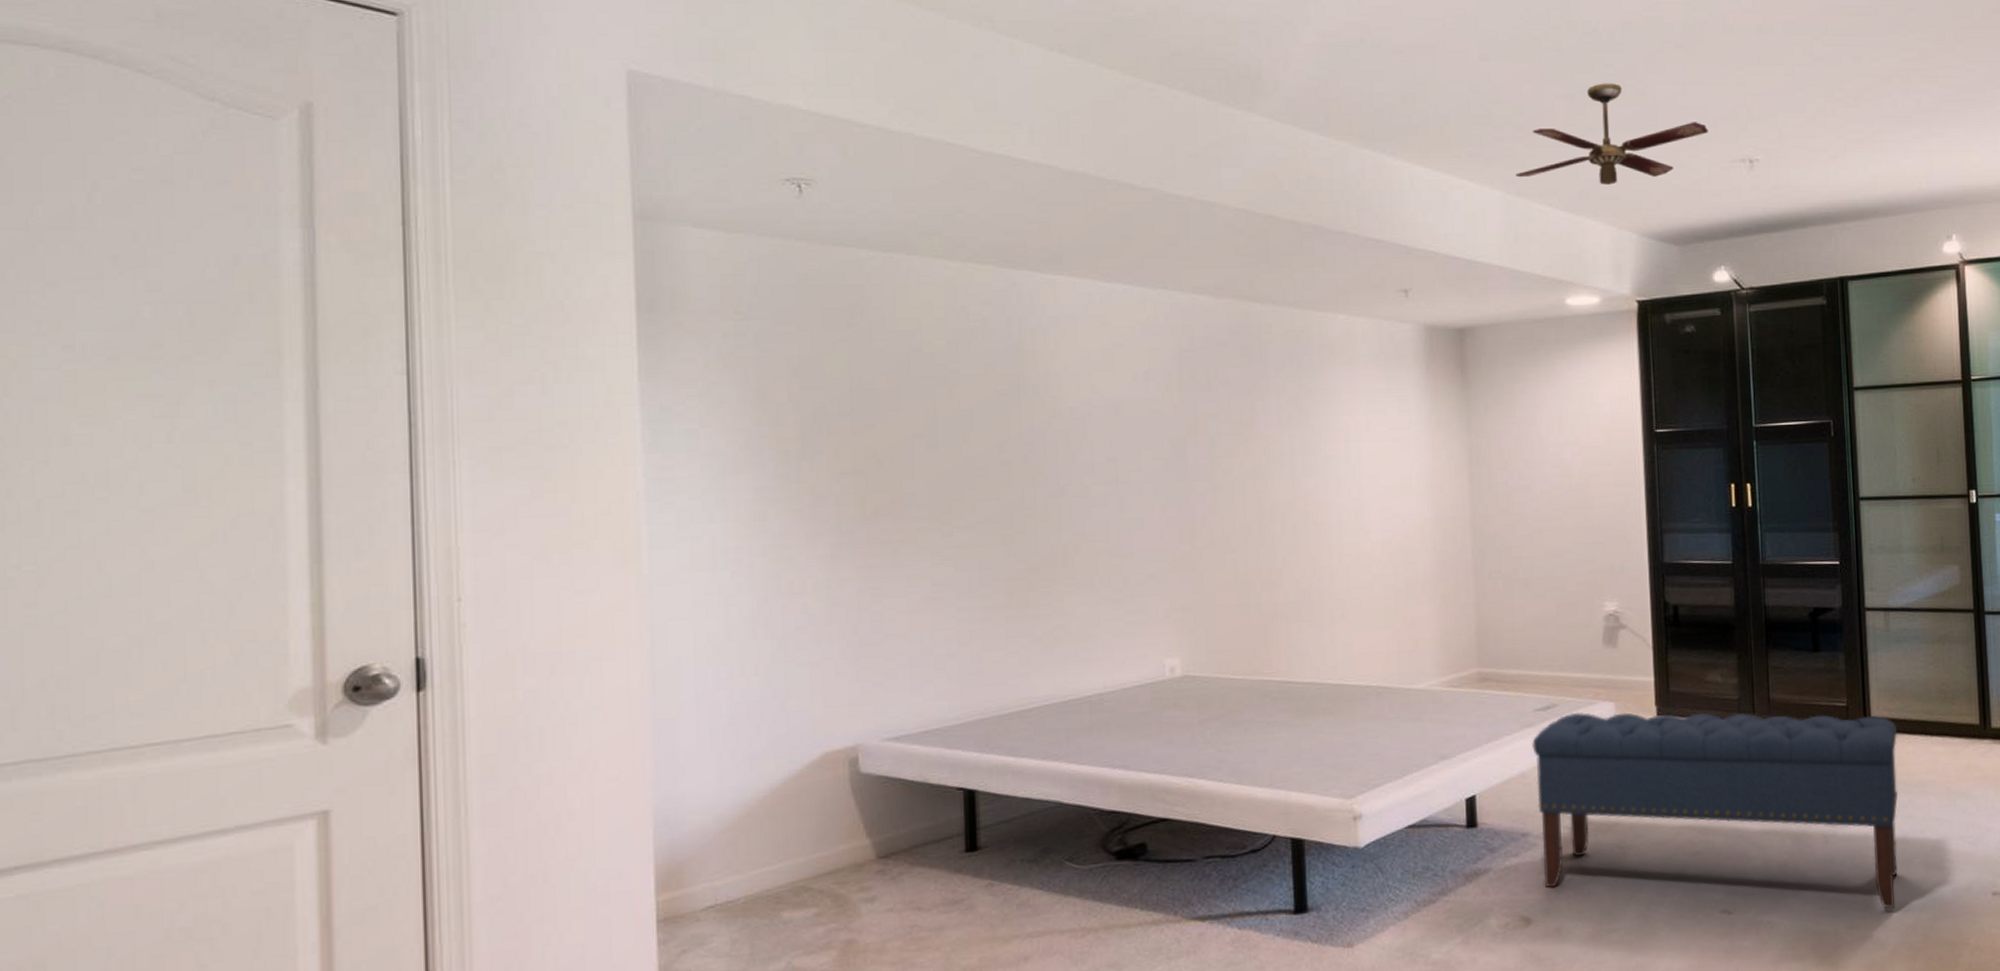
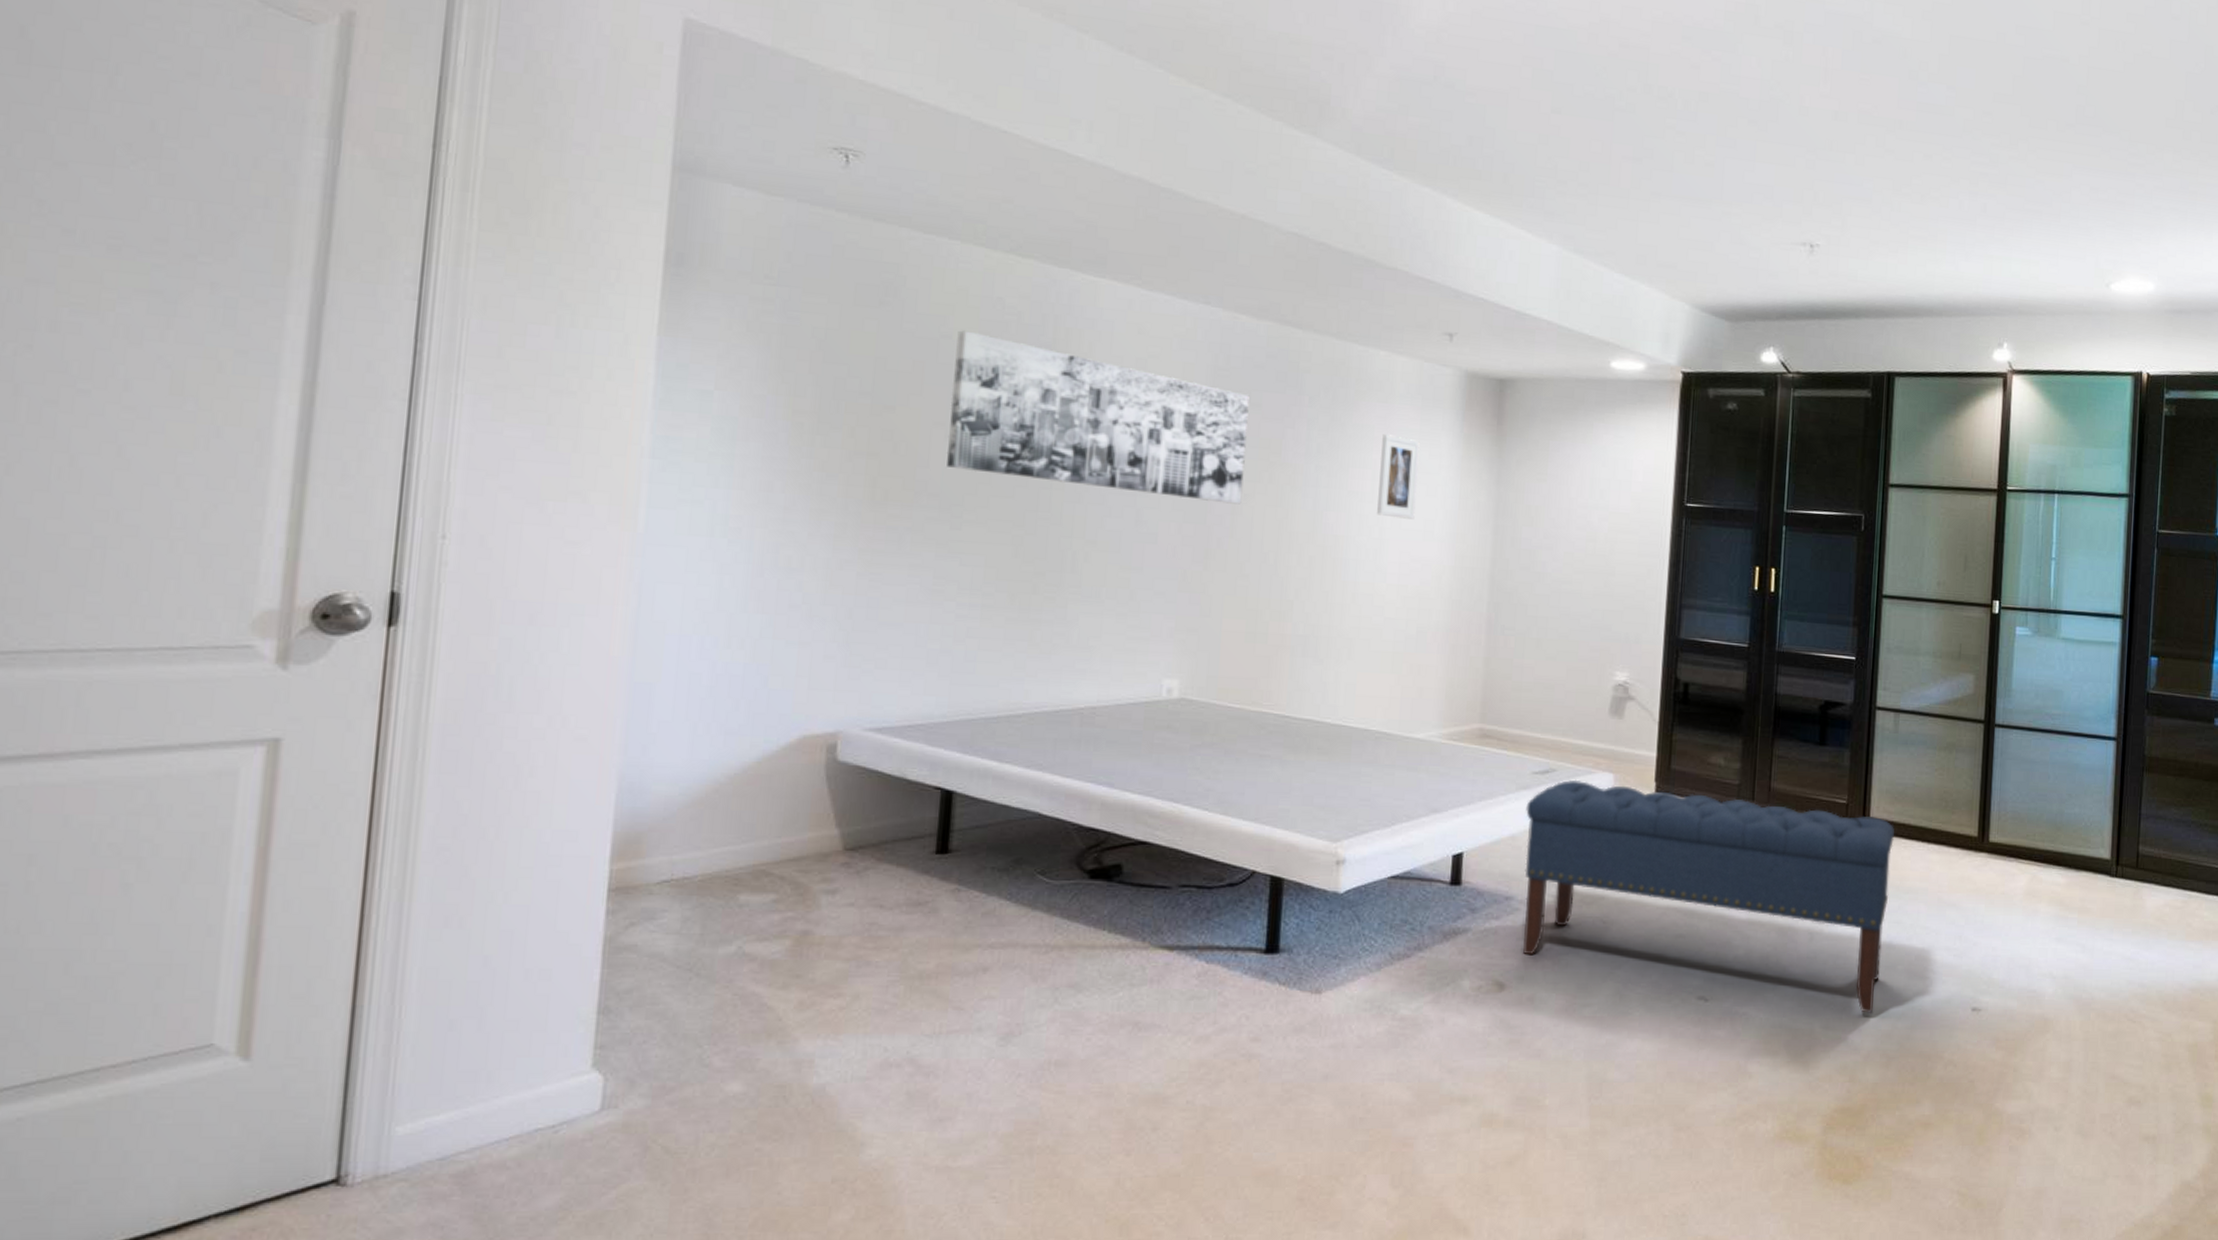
wall art: none [927,342,1221,482] -> present [946,330,1250,505]
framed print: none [1350,396,1391,477] -> present [1377,434,1420,519]
ceiling fan: present [1516,83,1708,185] -> none [1574,150,1773,253]

